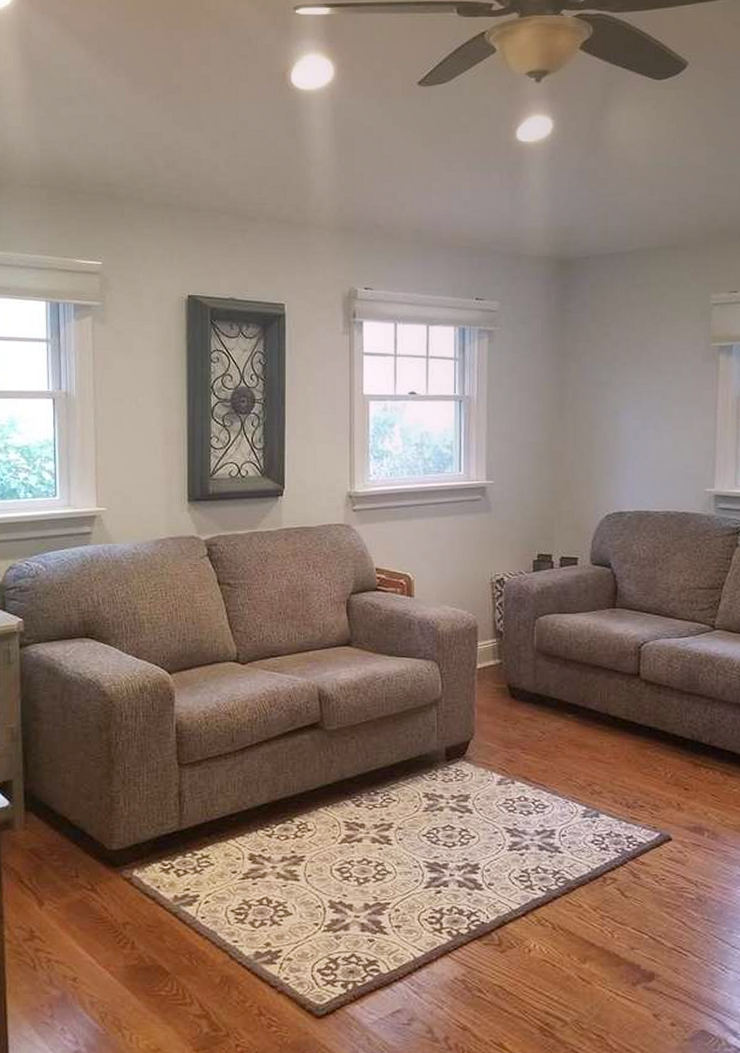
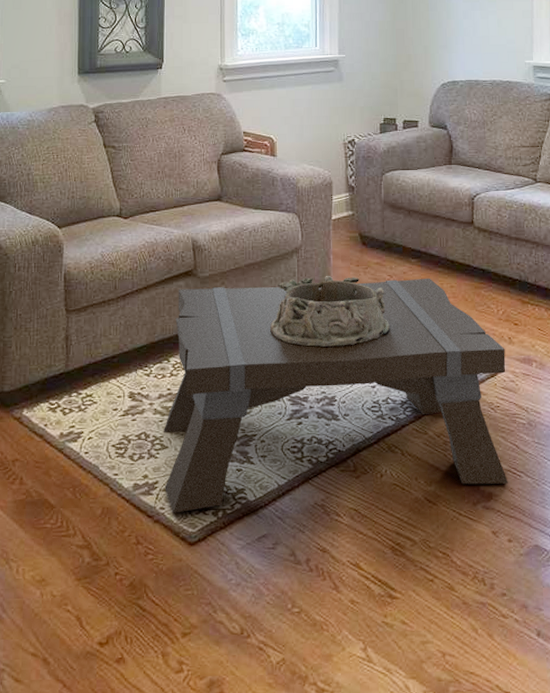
coffee table: none [288,735,674,984] -> present [164,278,509,513]
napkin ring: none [406,730,542,809] -> present [270,275,391,347]

